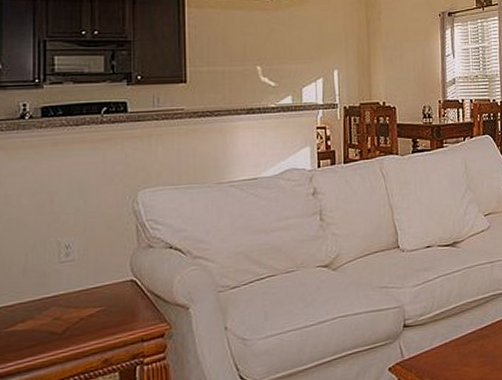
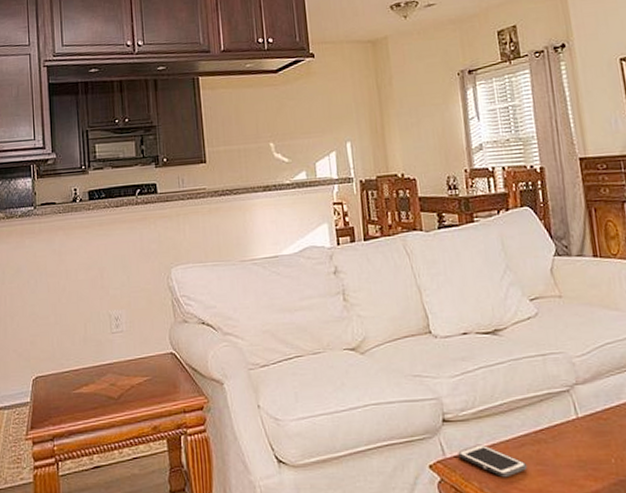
cell phone: none [415,344,472,372] -> present [458,444,528,478]

